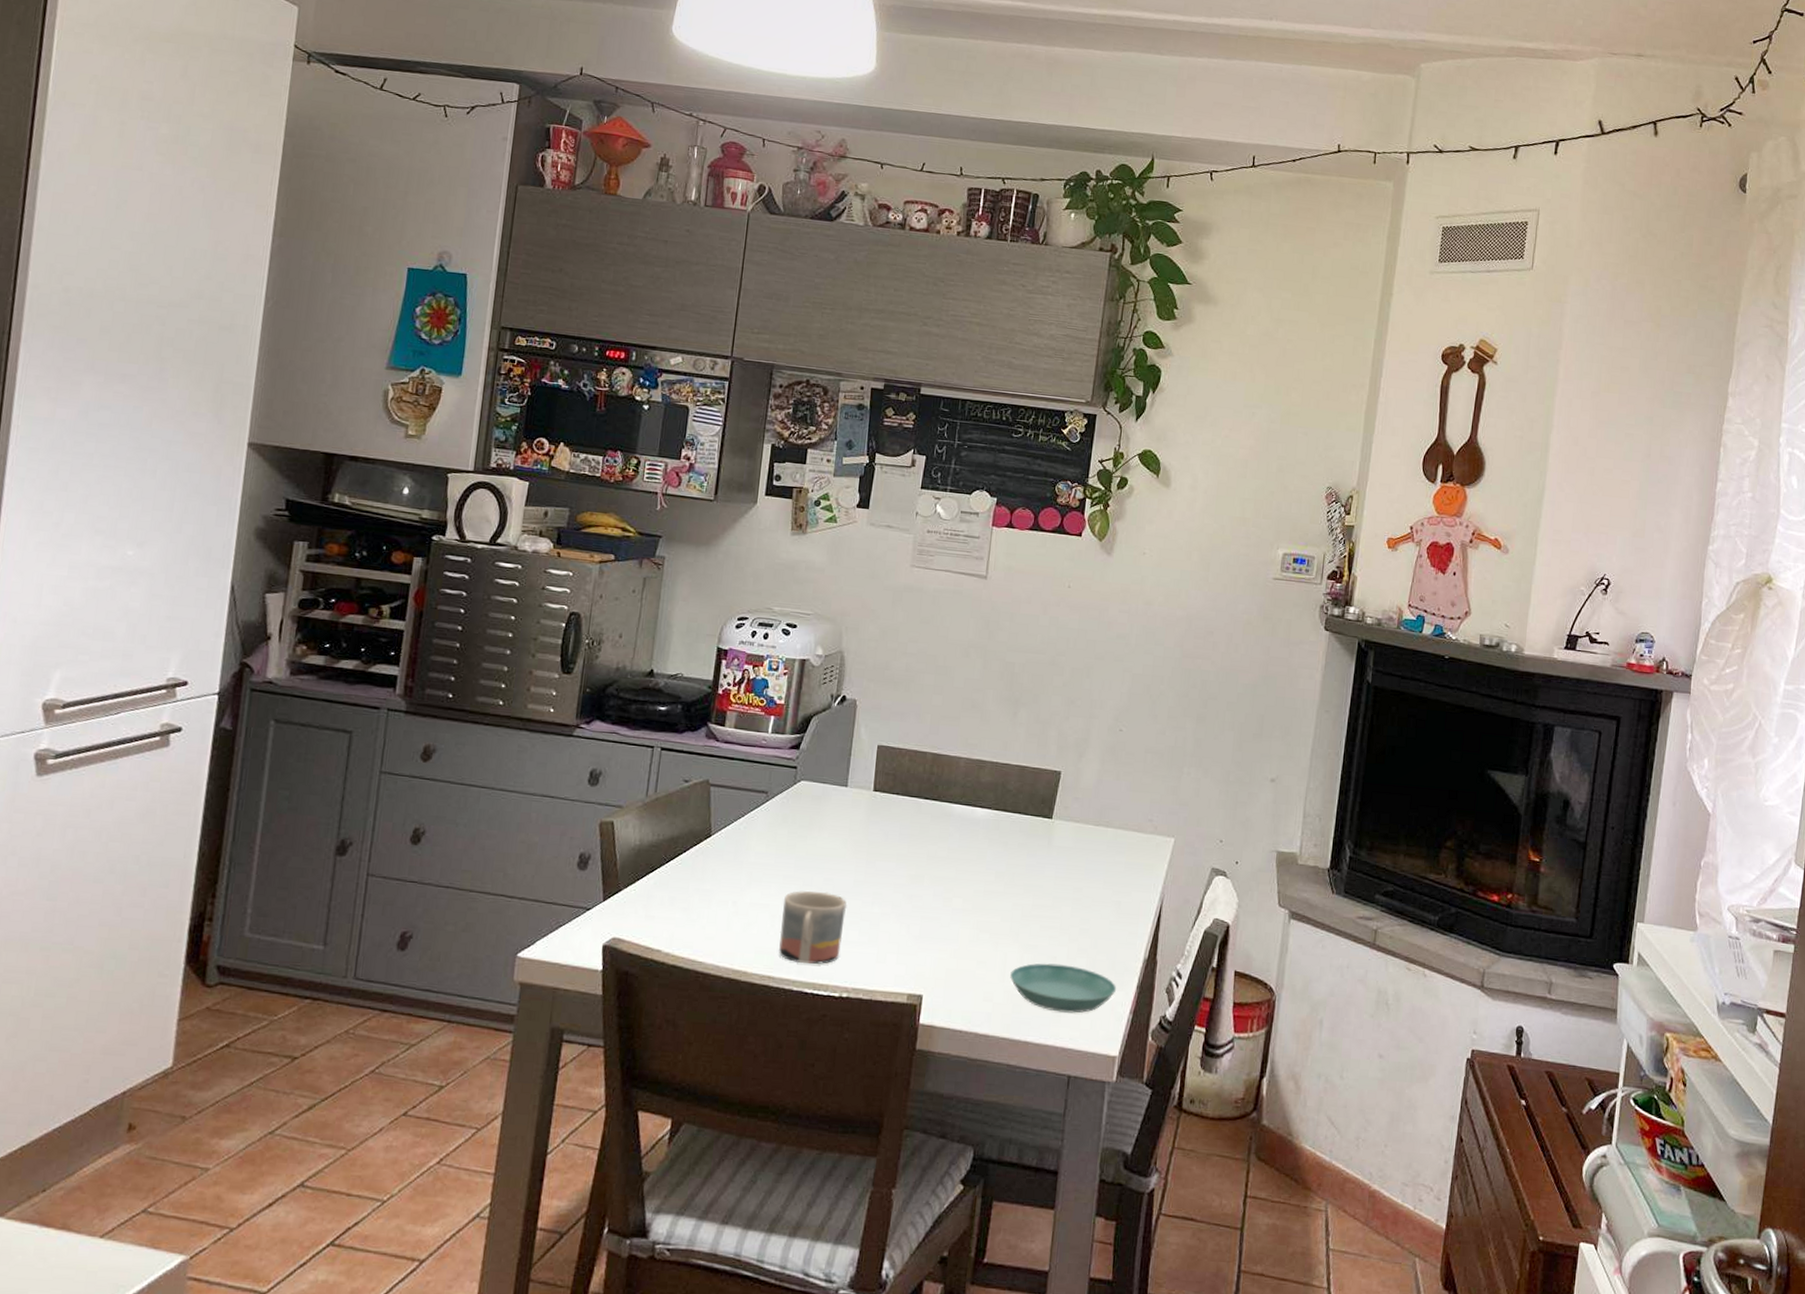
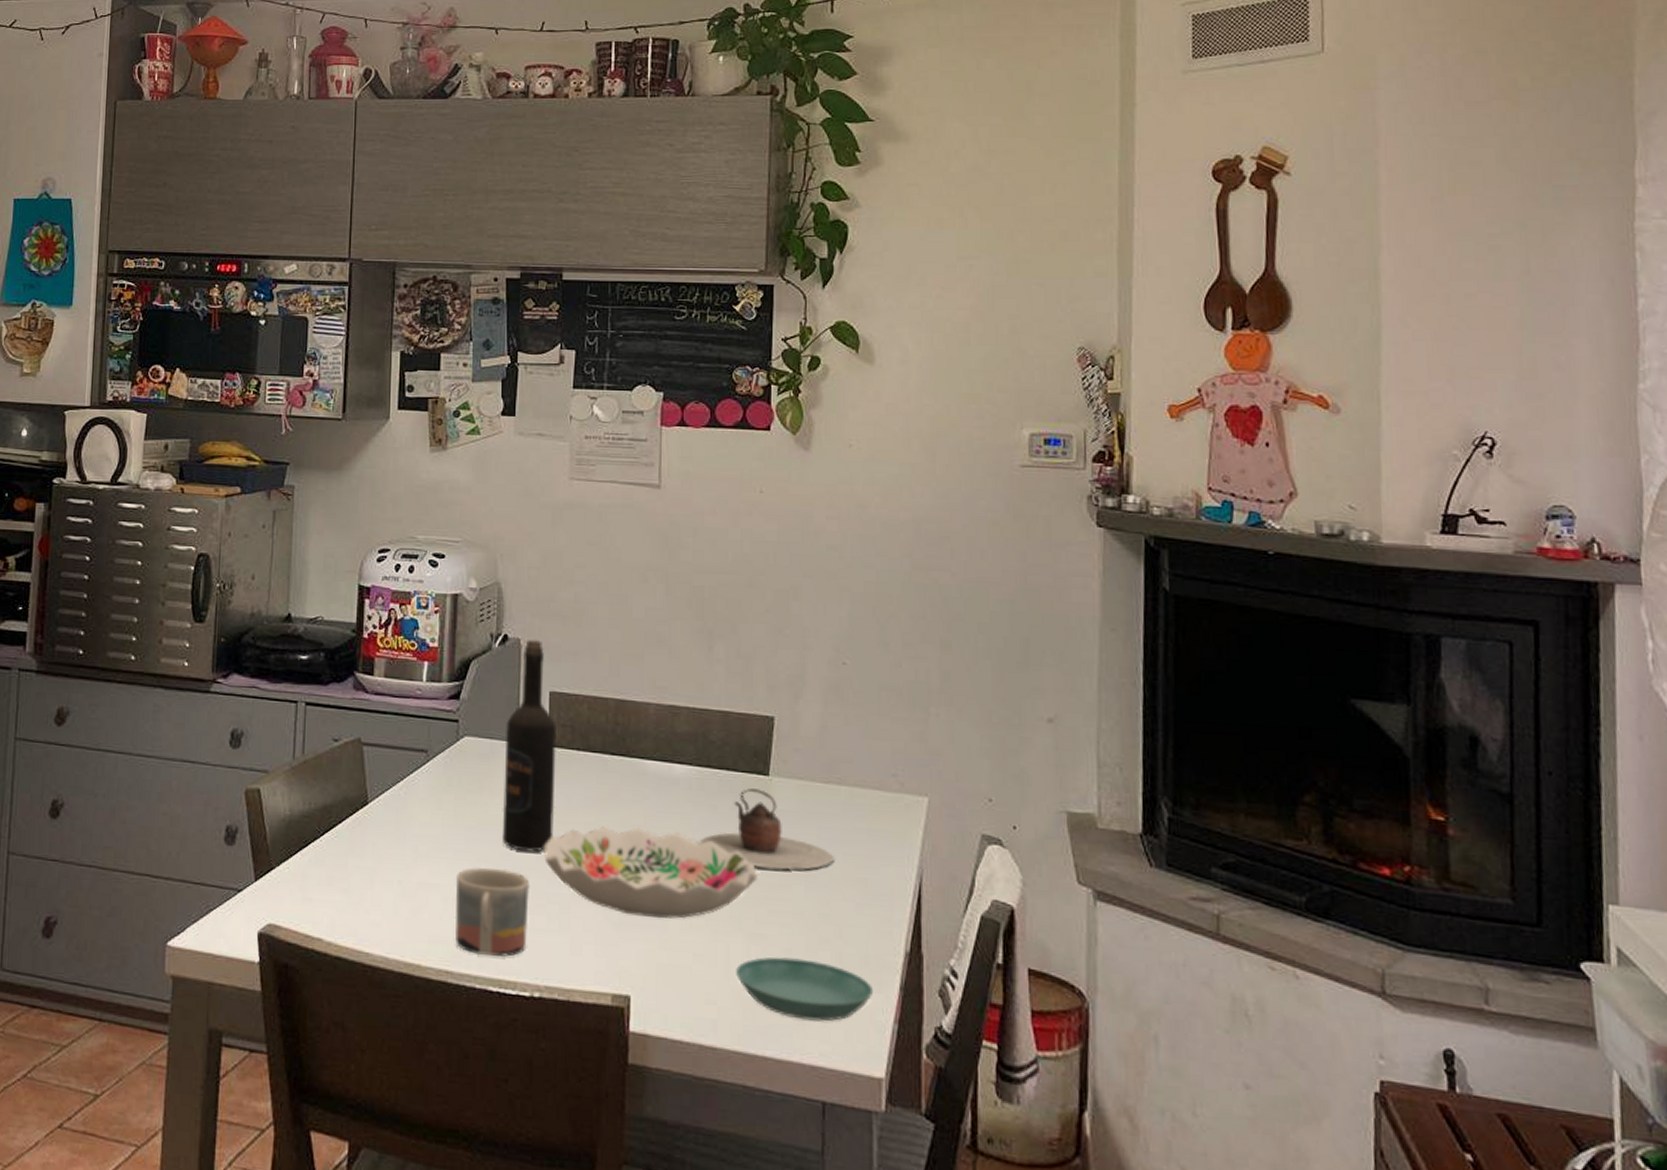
wine bottle: none [827,700,881,878] -> present [502,639,556,852]
decorative bowl: none [860,858,1035,933] -> present [543,826,757,919]
teapot: none [990,829,1097,895] -> present [699,788,834,870]

